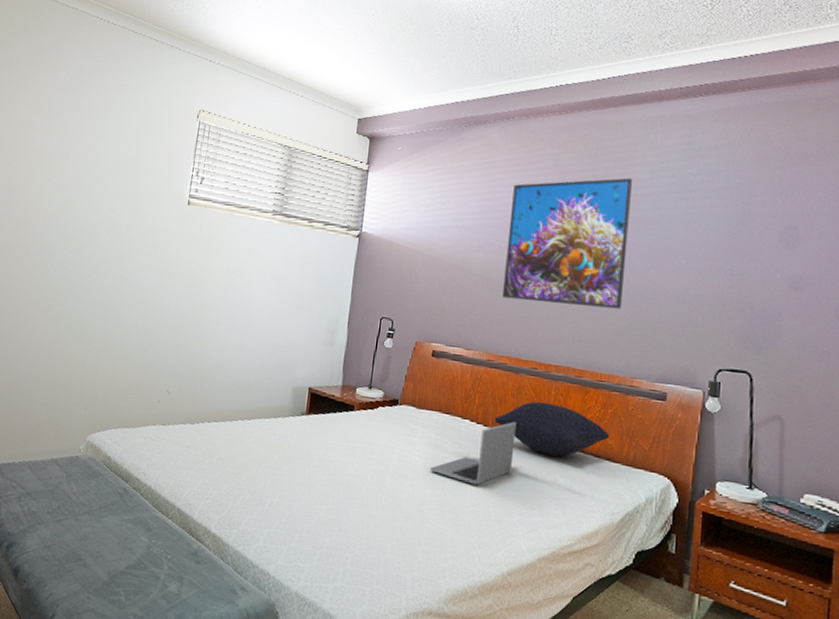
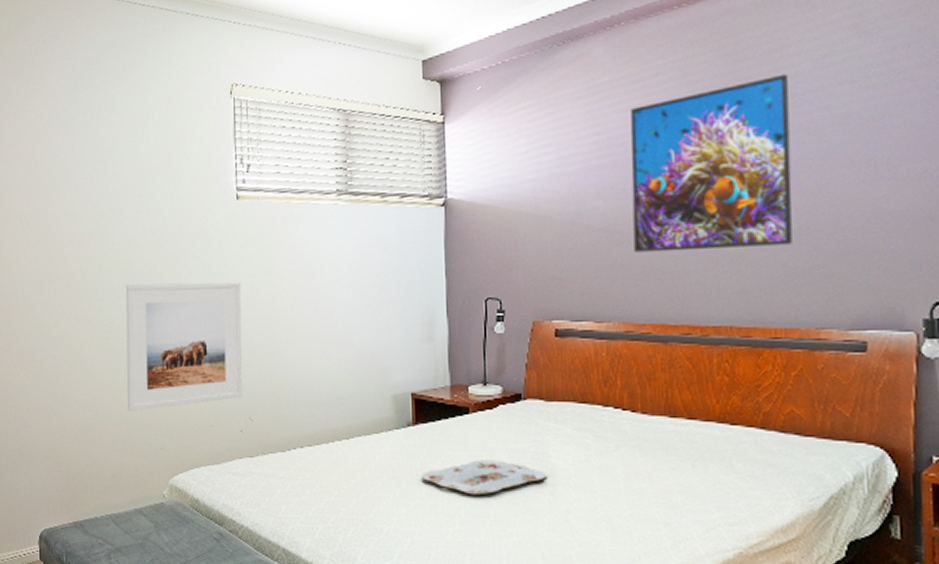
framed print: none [60,262,179,373] -> present [125,282,242,411]
serving tray: none [306,450,409,481] -> present [420,460,547,496]
laptop: present [430,422,517,486] -> none [572,402,675,484]
pillow: present [494,401,610,457] -> none [644,373,797,438]

